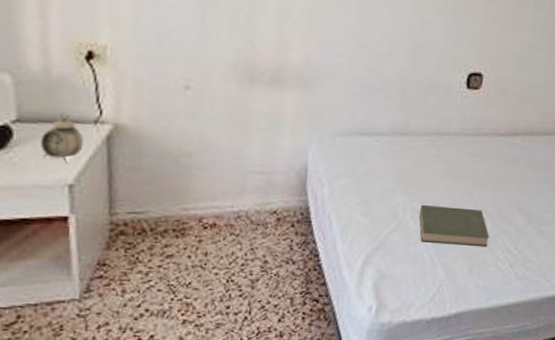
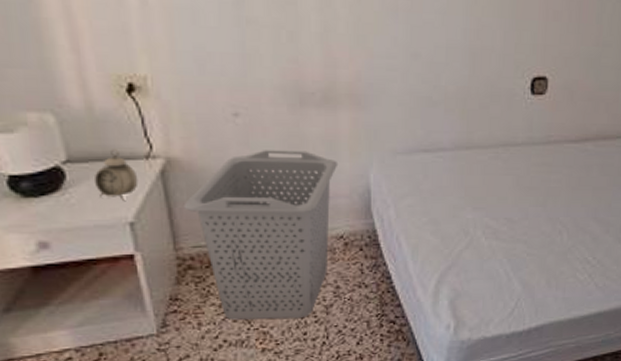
laundry basket: none [124,123,280,292] -> present [183,150,339,320]
book: present [419,204,489,246] -> none [490,219,566,259]

